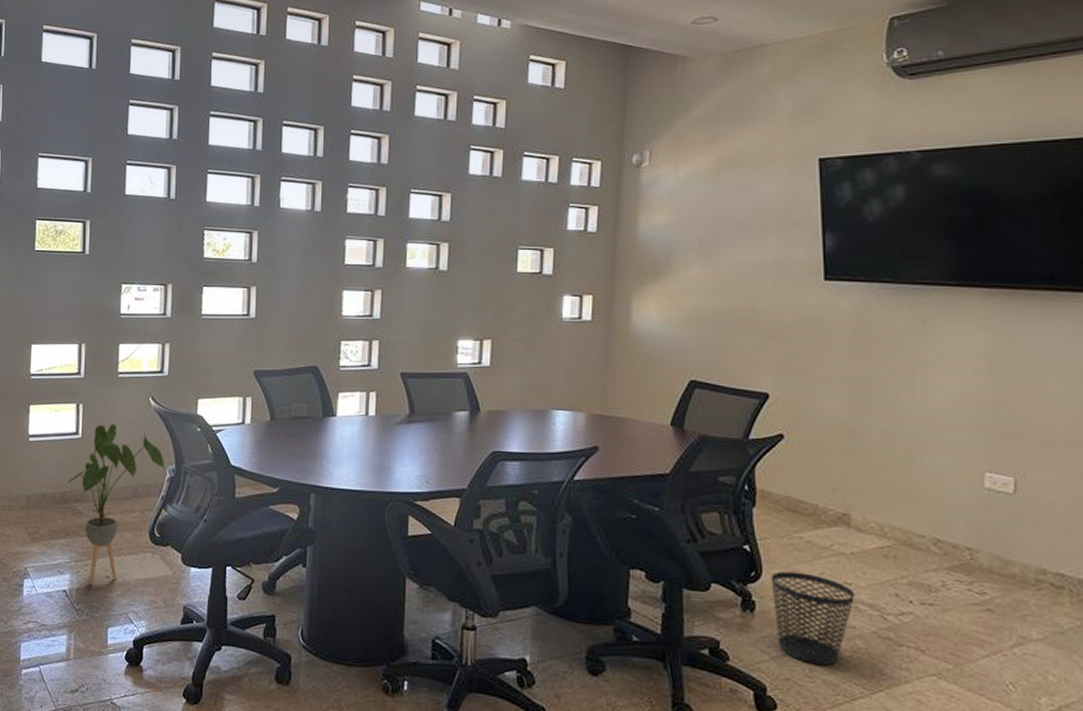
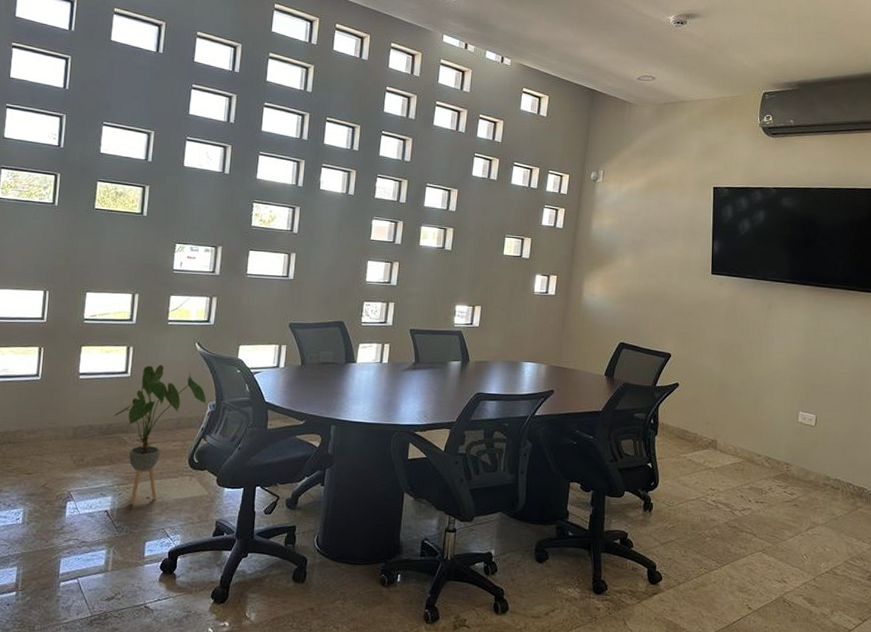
wastebasket: present [771,571,855,666] -> none [664,481,716,548]

